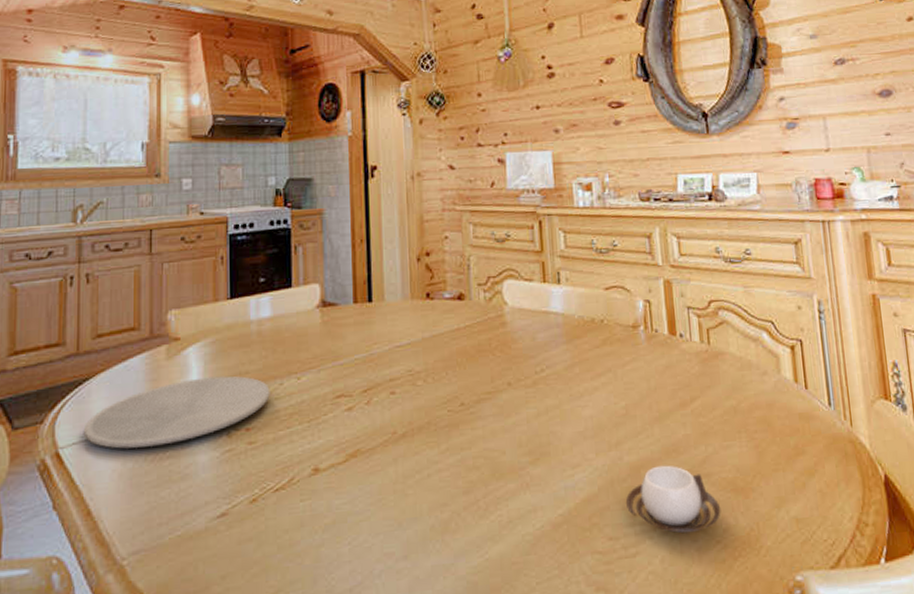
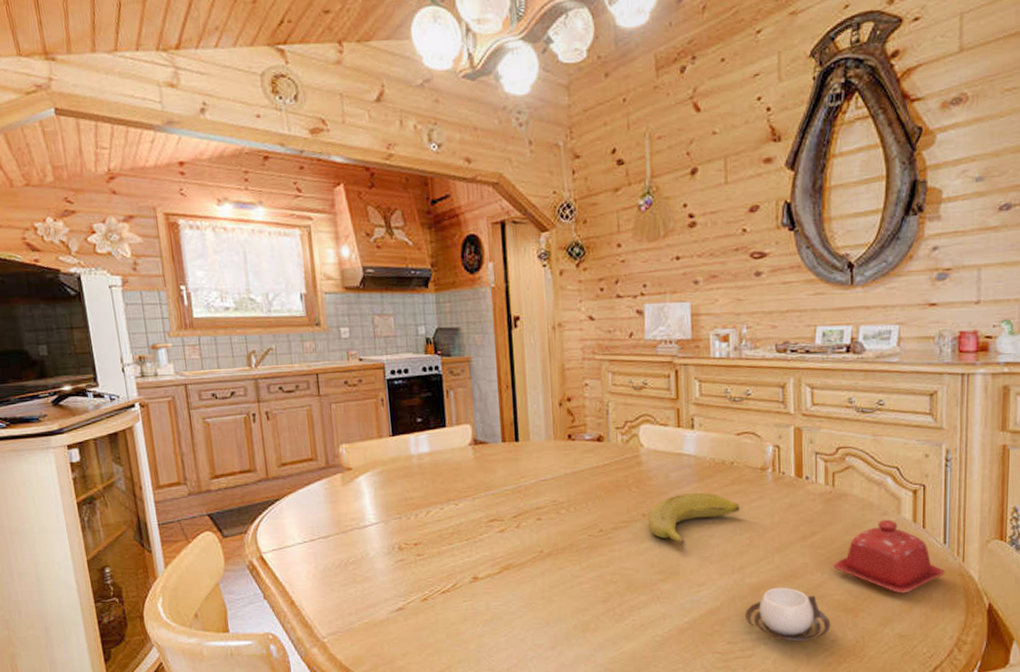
plate: present [83,375,270,449] -> none [280,500,433,555]
fruit: none [514,355,613,423] -> present [647,493,740,549]
butter dish: none [716,379,834,467] -> present [832,519,945,594]

